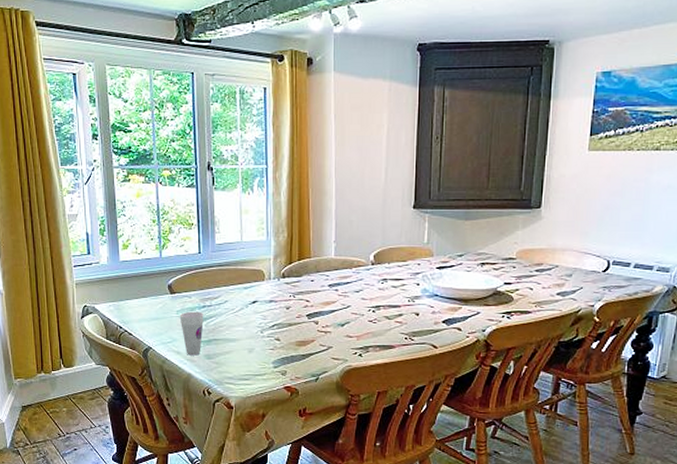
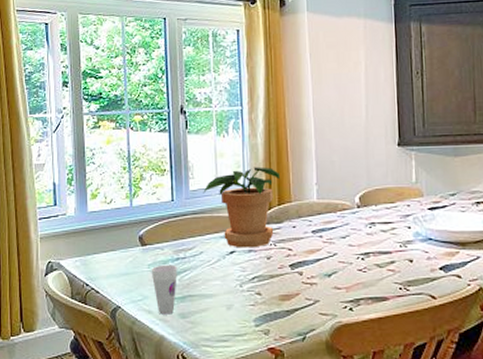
potted plant: none [228,224,302,299] -> present [203,167,281,248]

